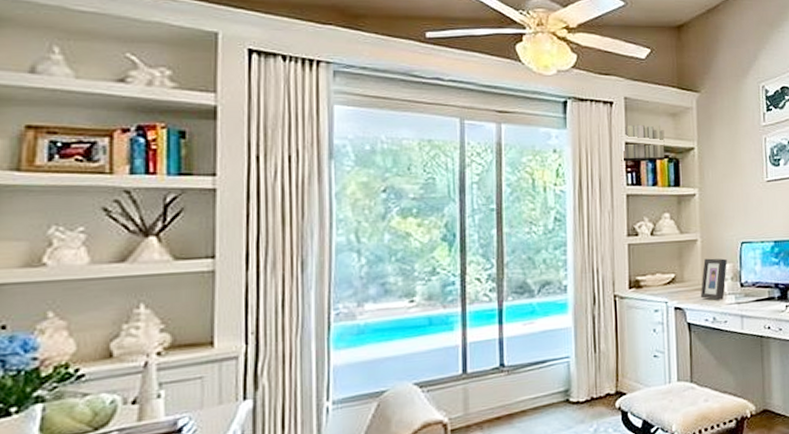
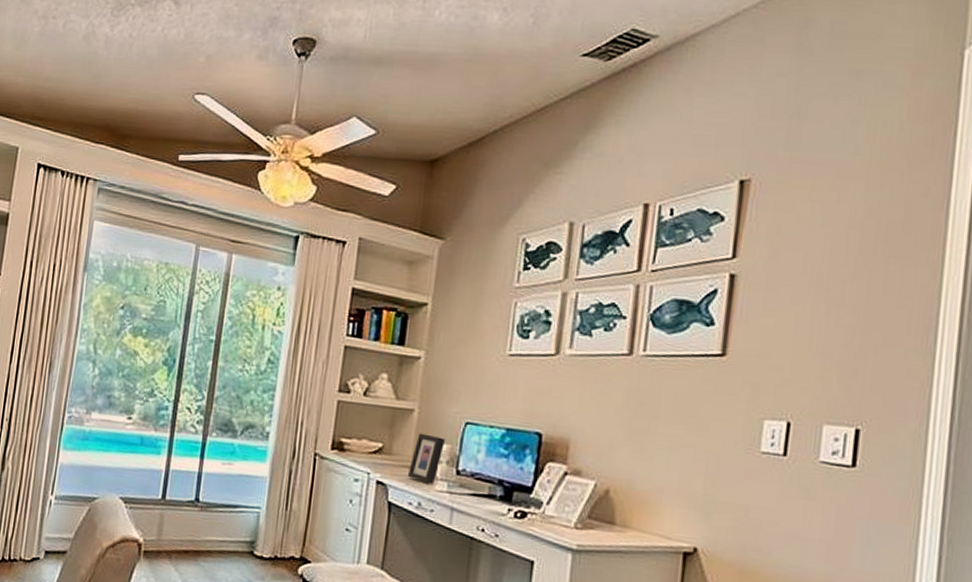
books: present [621,124,666,162] -> none [345,269,397,314]

